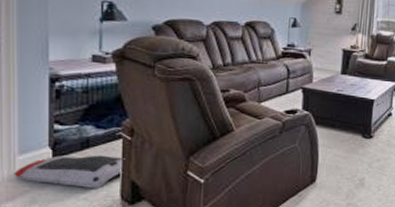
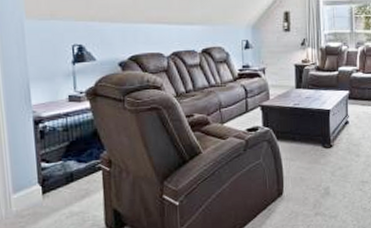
air purifier: present [13,155,125,188] -> none [10,187,106,219]

